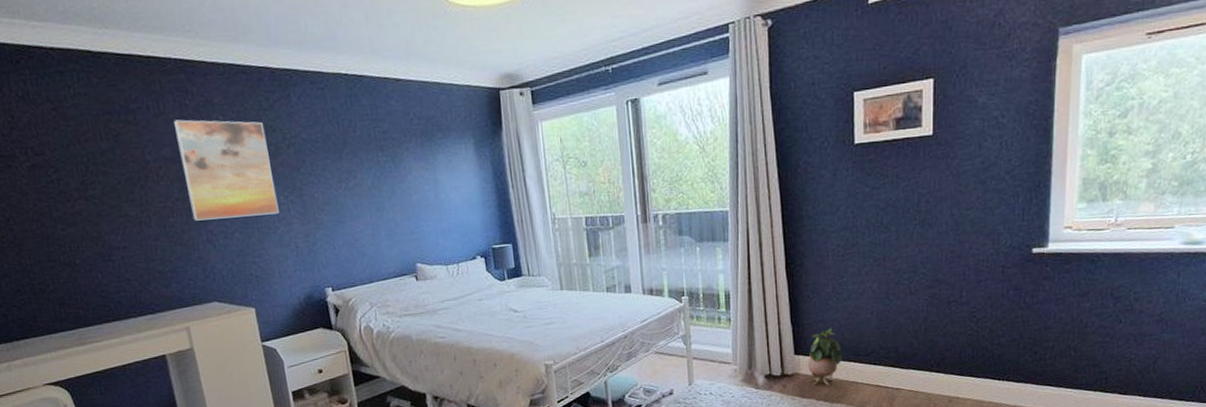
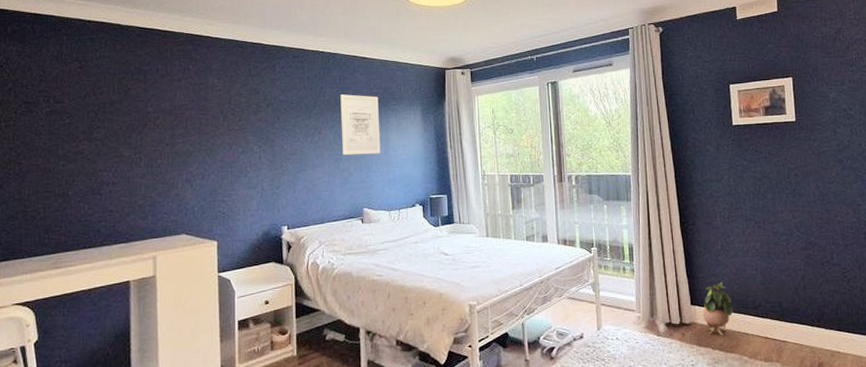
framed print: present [174,119,279,221] -> none [176,80,252,163]
wall art: none [374,127,430,203] -> present [340,94,381,156]

